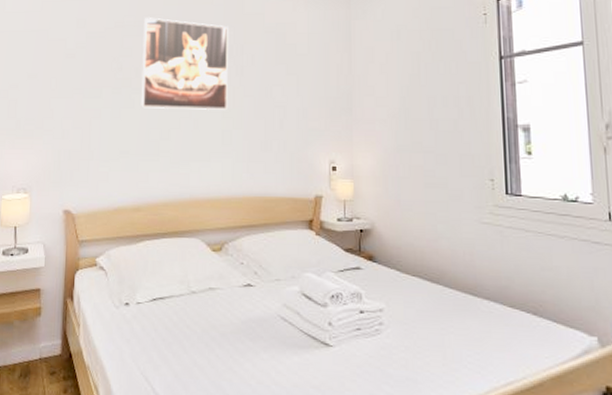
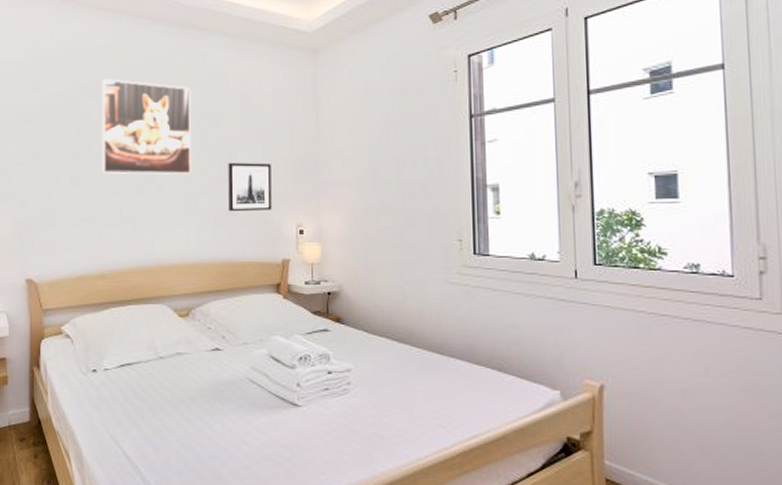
wall art: none [263,99,305,148] -> present [228,162,272,212]

